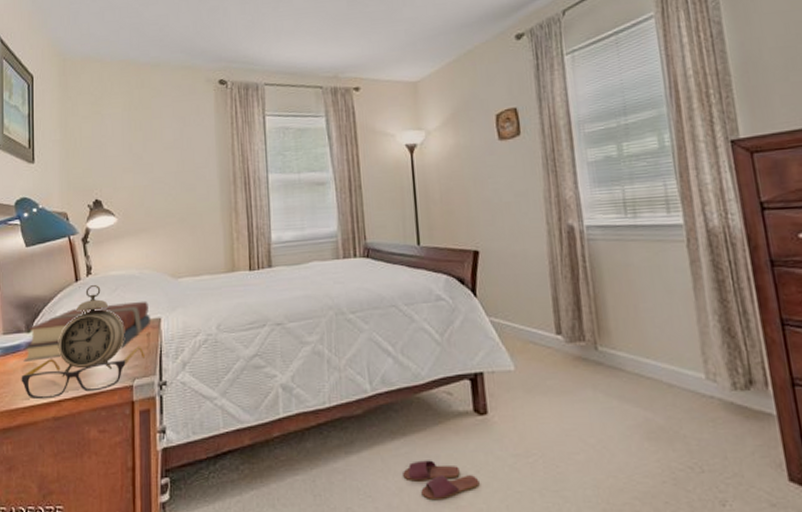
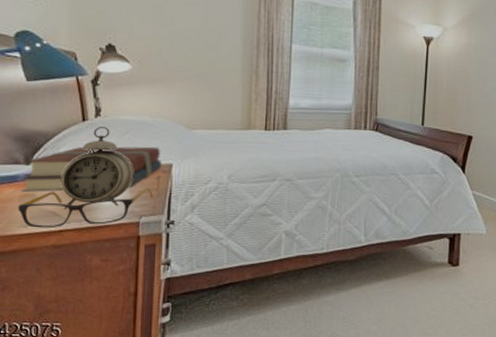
slippers: present [403,460,480,501] -> none [383,298,444,329]

